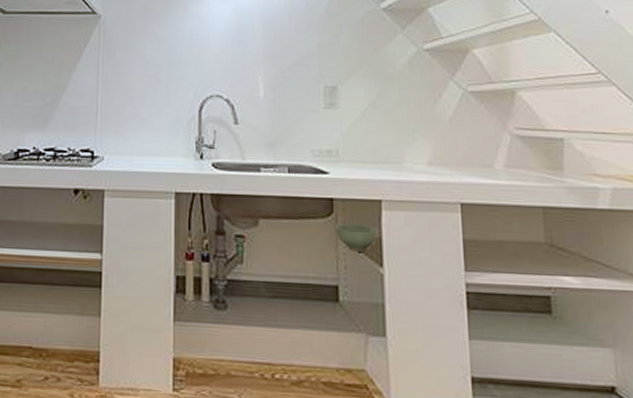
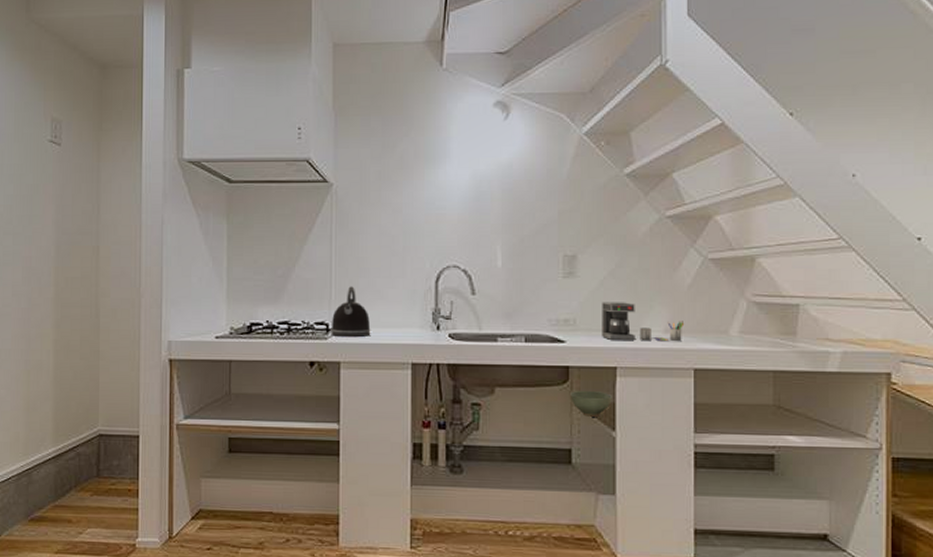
kettle: none [96,114,135,165] -> present [331,286,371,337]
coffee maker: none [364,133,449,175] -> present [602,302,685,342]

